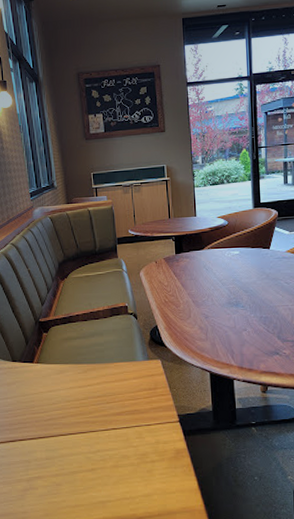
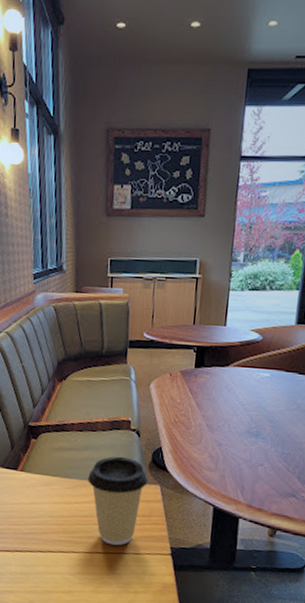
coffee cup: none [97,338,150,420] -> present [88,456,148,546]

